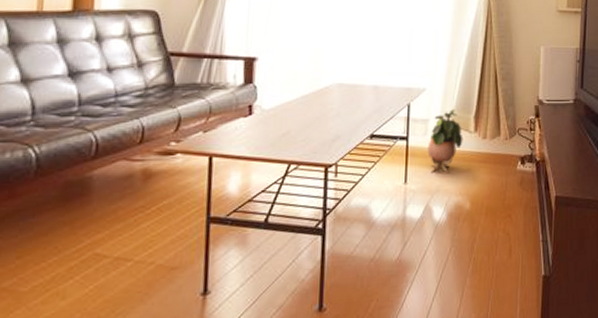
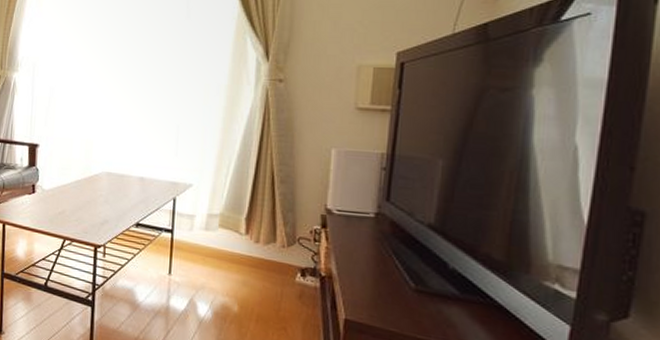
potted plant: present [427,109,463,173] -> none [193,208,233,272]

